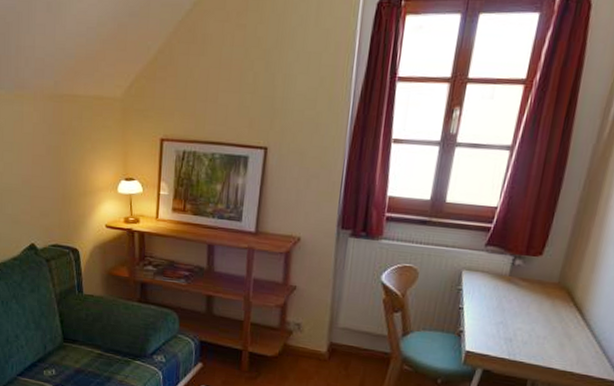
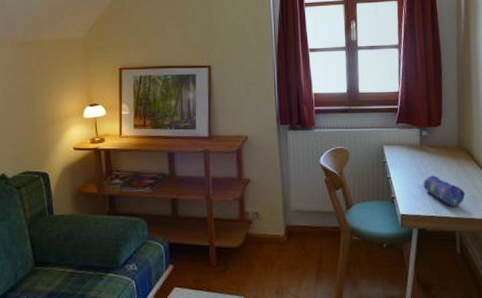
pencil case: none [501,313,552,353] -> present [423,175,465,207]

